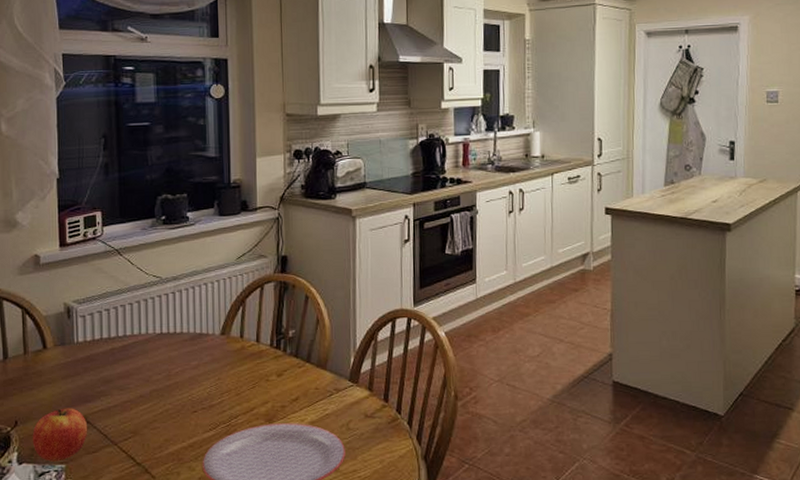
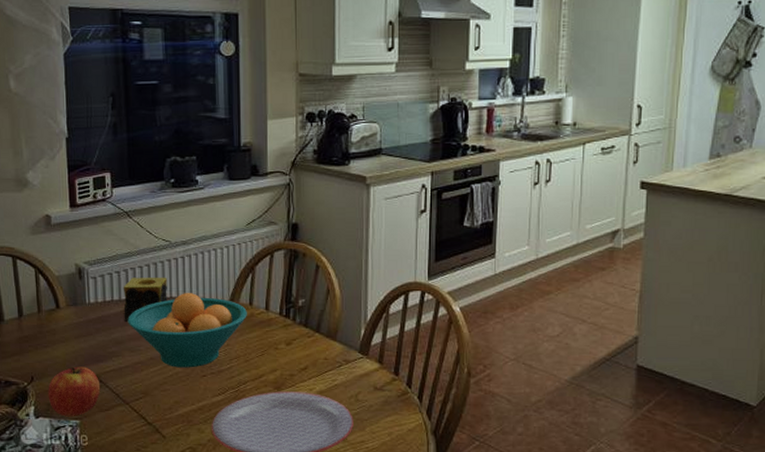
candle: none [112,314,158,360] -> present [123,278,167,322]
fruit bowl: none [117,328,238,404] -> present [127,293,247,368]

